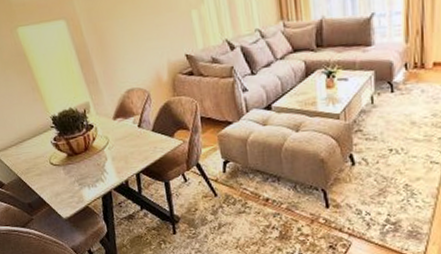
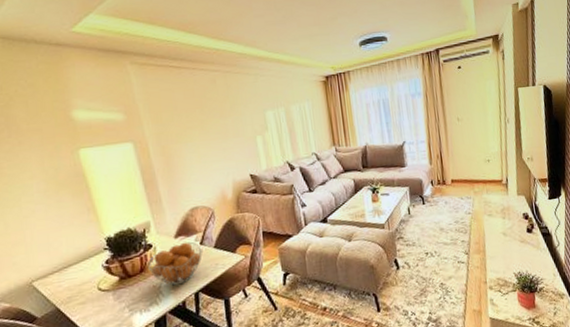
fruit basket: none [91,124,141,165] -> present [148,242,203,286]

